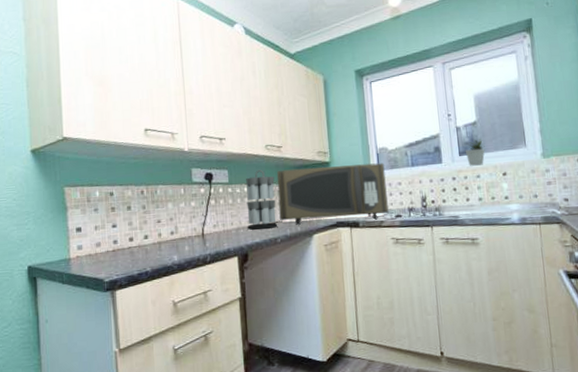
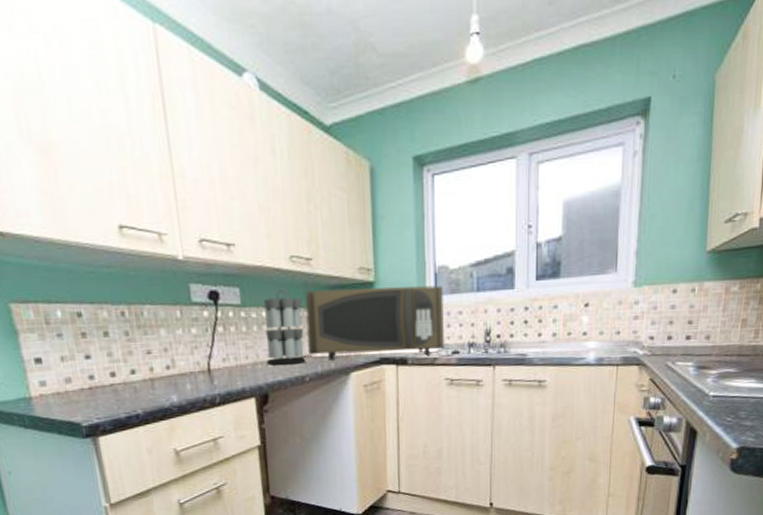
potted plant: present [465,139,485,166] -> none [543,260,568,294]

